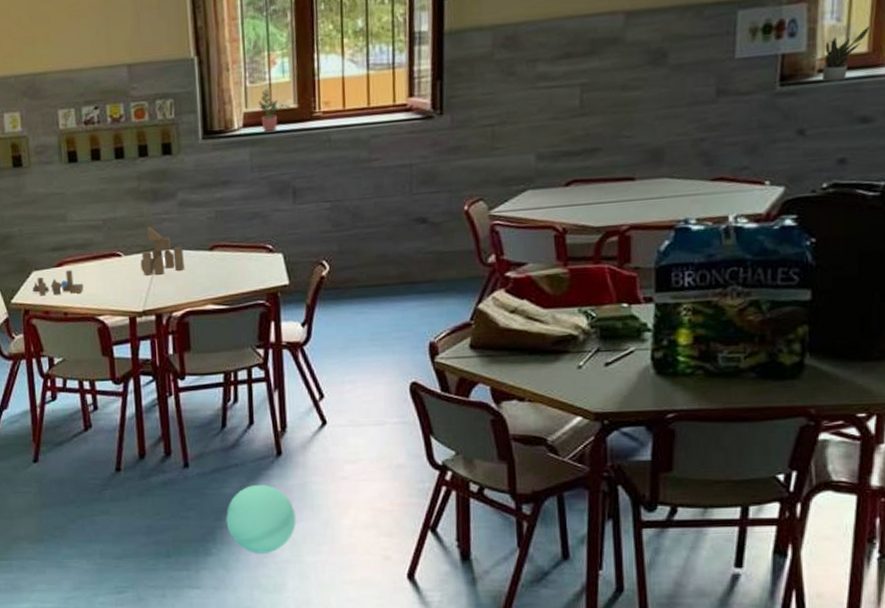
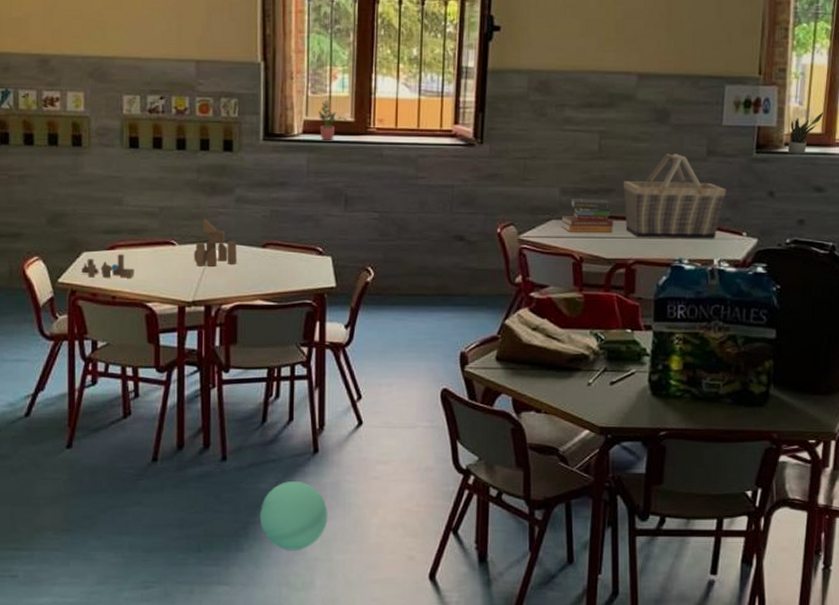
books: none [537,160,602,202] -> present [560,198,614,233]
basket: none [611,98,743,200] -> present [623,154,727,239]

